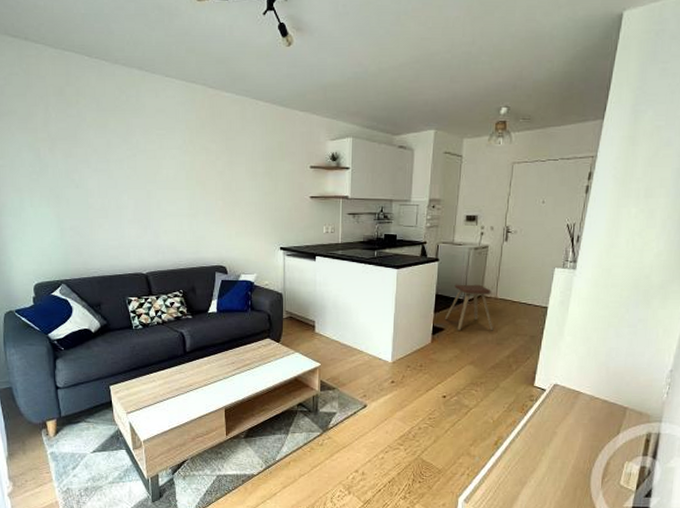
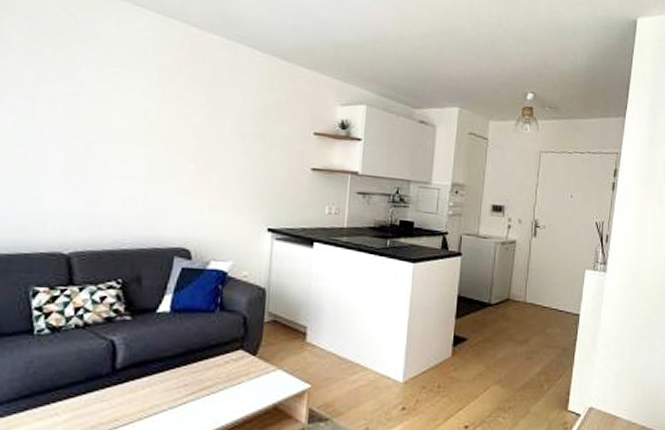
music stool: present [444,284,494,331] -> none [467,284,523,342]

